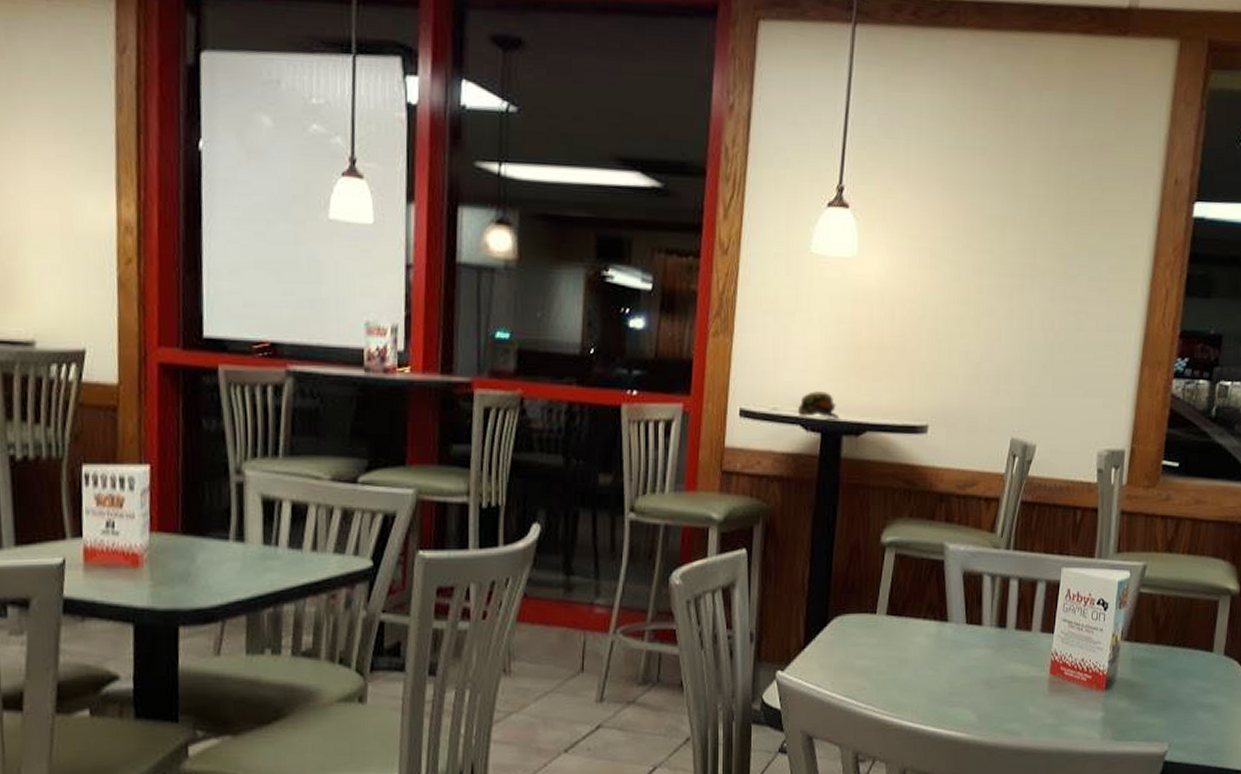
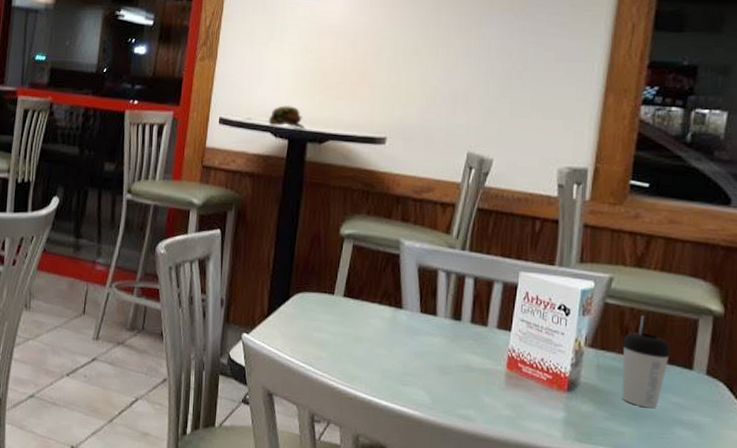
beverage cup: none [1153,602,1195,695] -> present [621,316,671,408]

